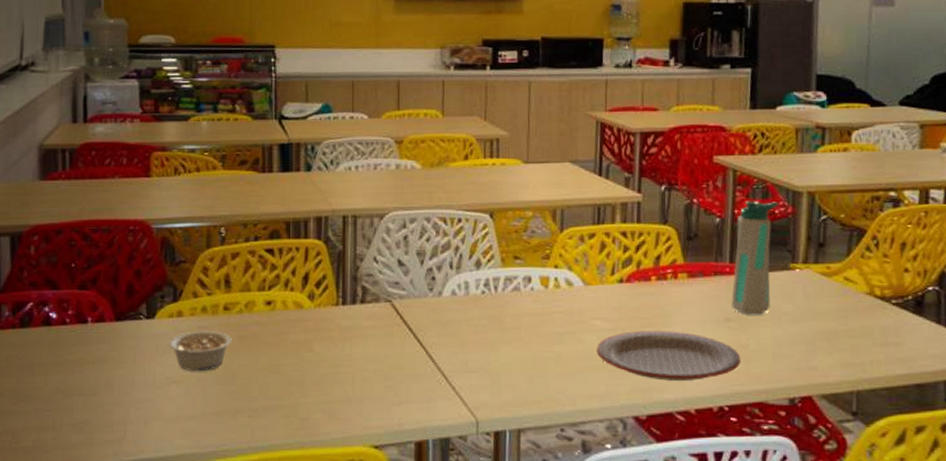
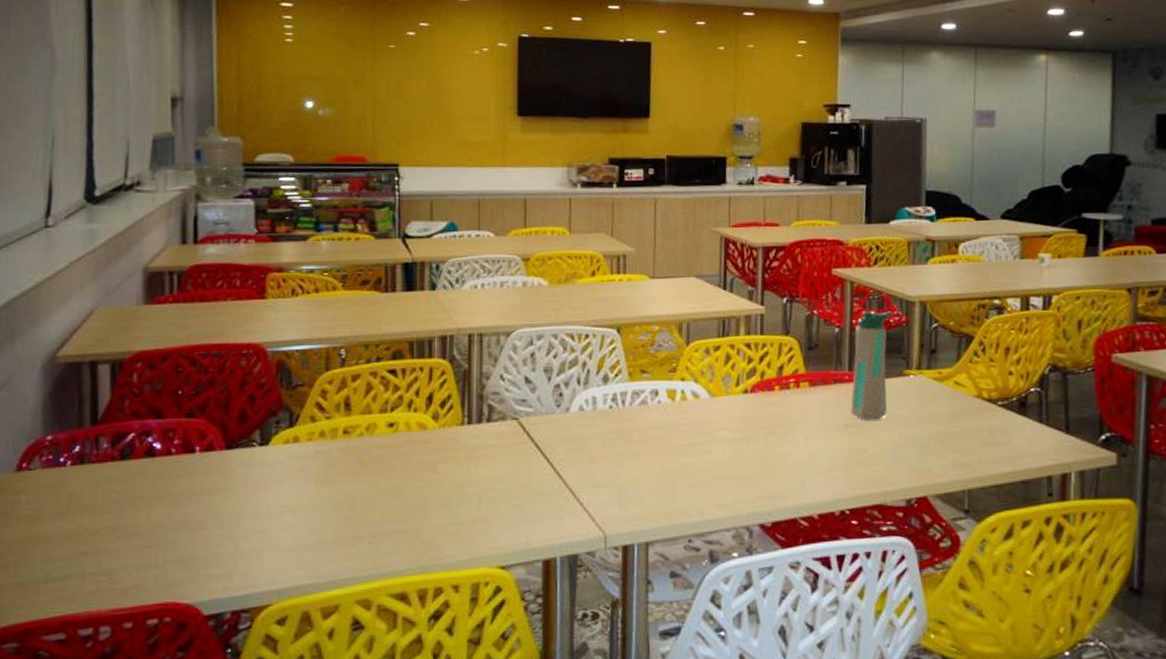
legume: present [169,331,232,372] -> none [284,455,352,499]
plate: present [596,330,741,381] -> none [722,438,860,488]

